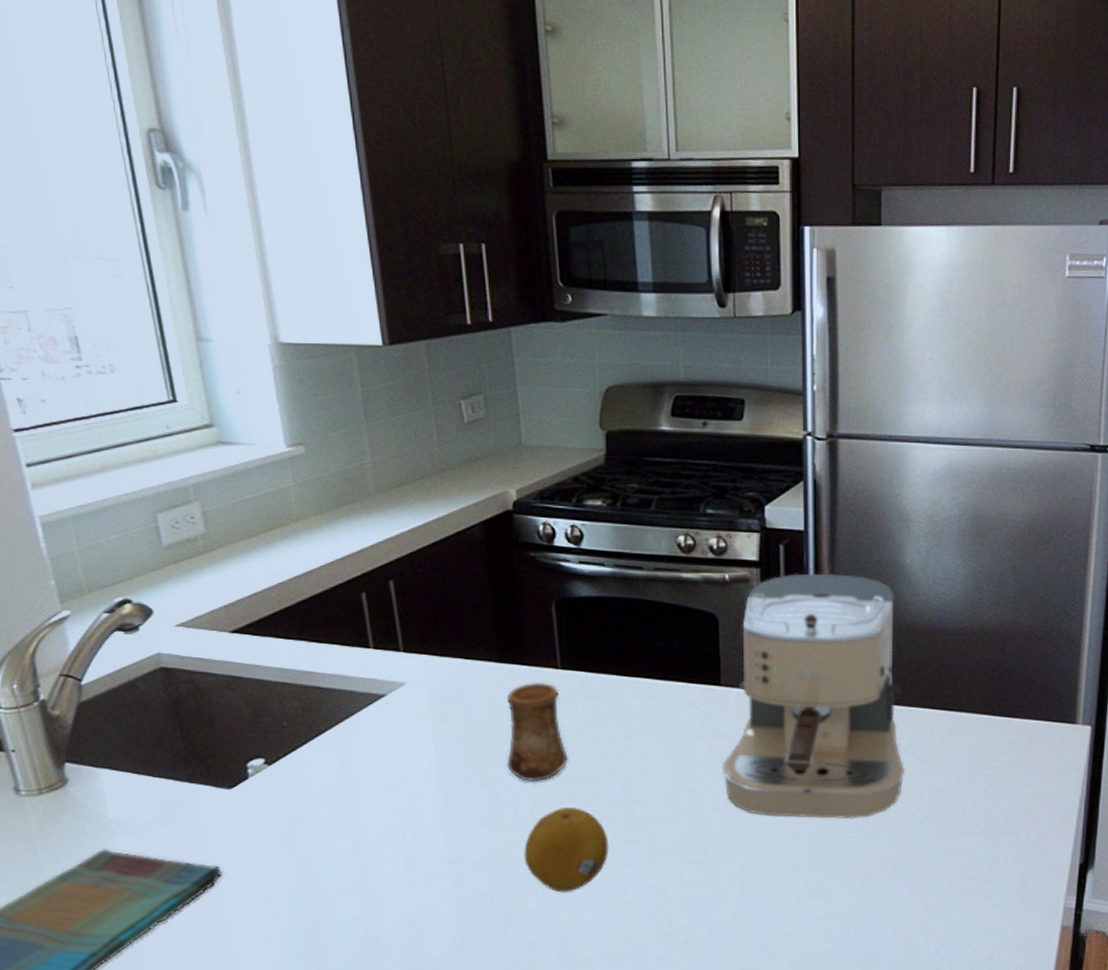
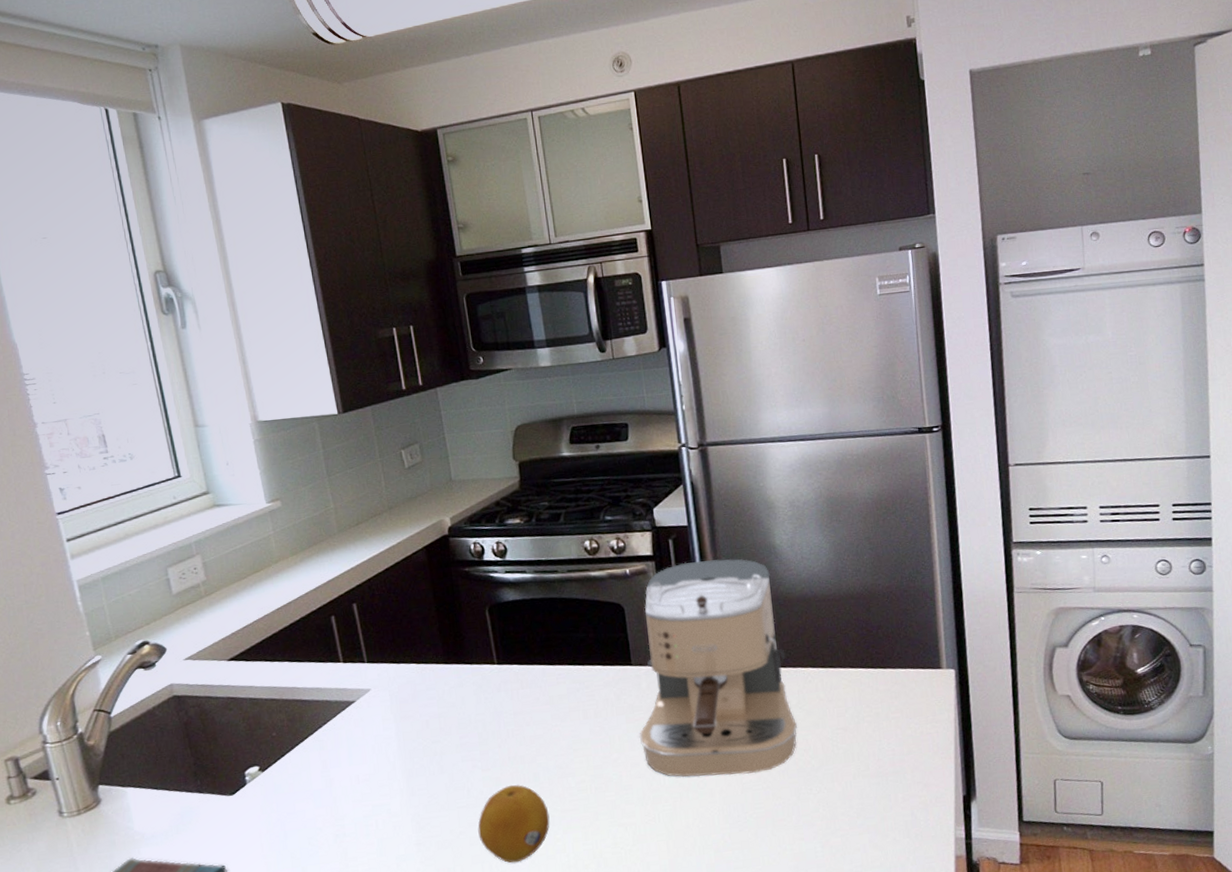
cup: present [506,682,568,782] -> none [454,677,509,766]

